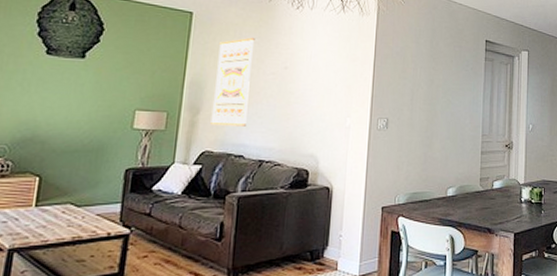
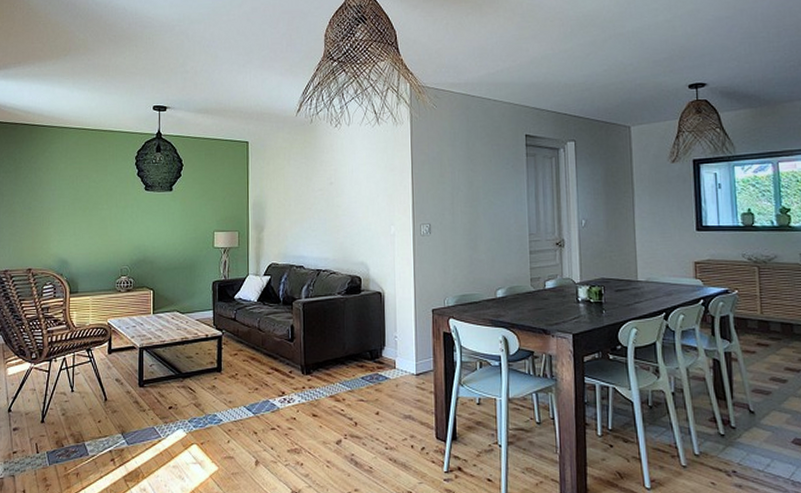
wall art: present [210,37,255,127] -> none [272,158,303,241]

